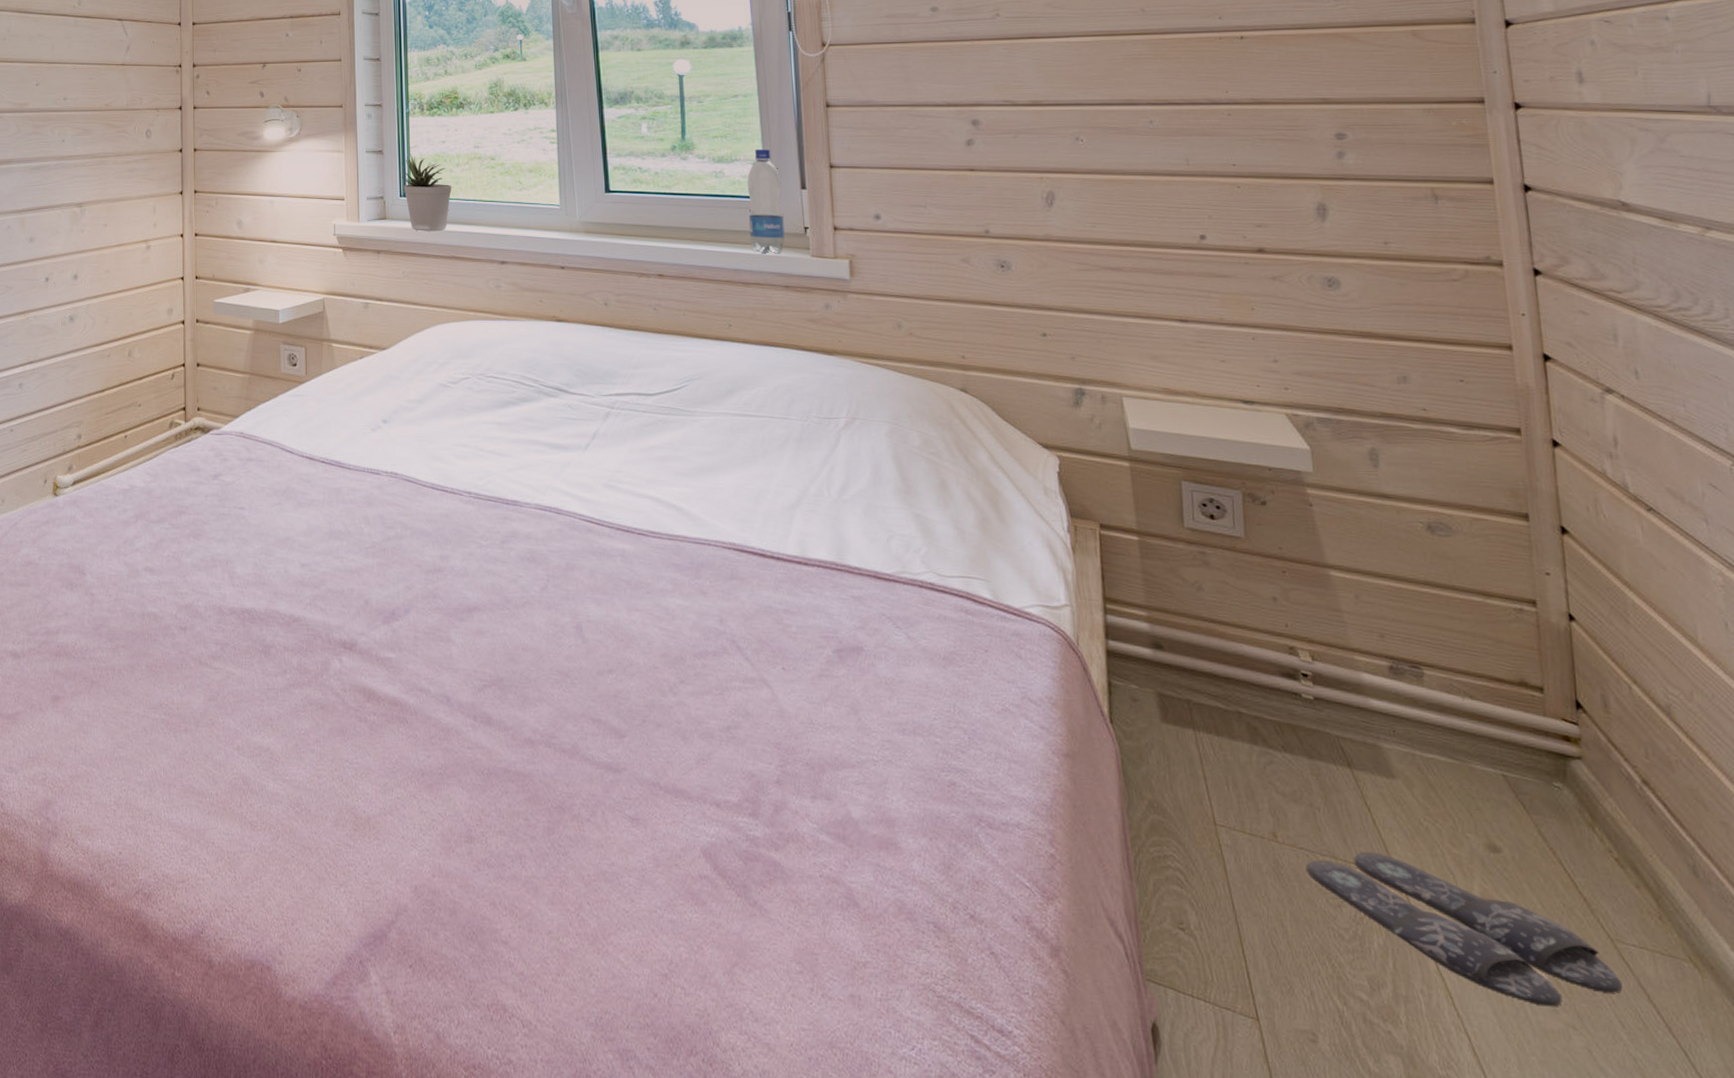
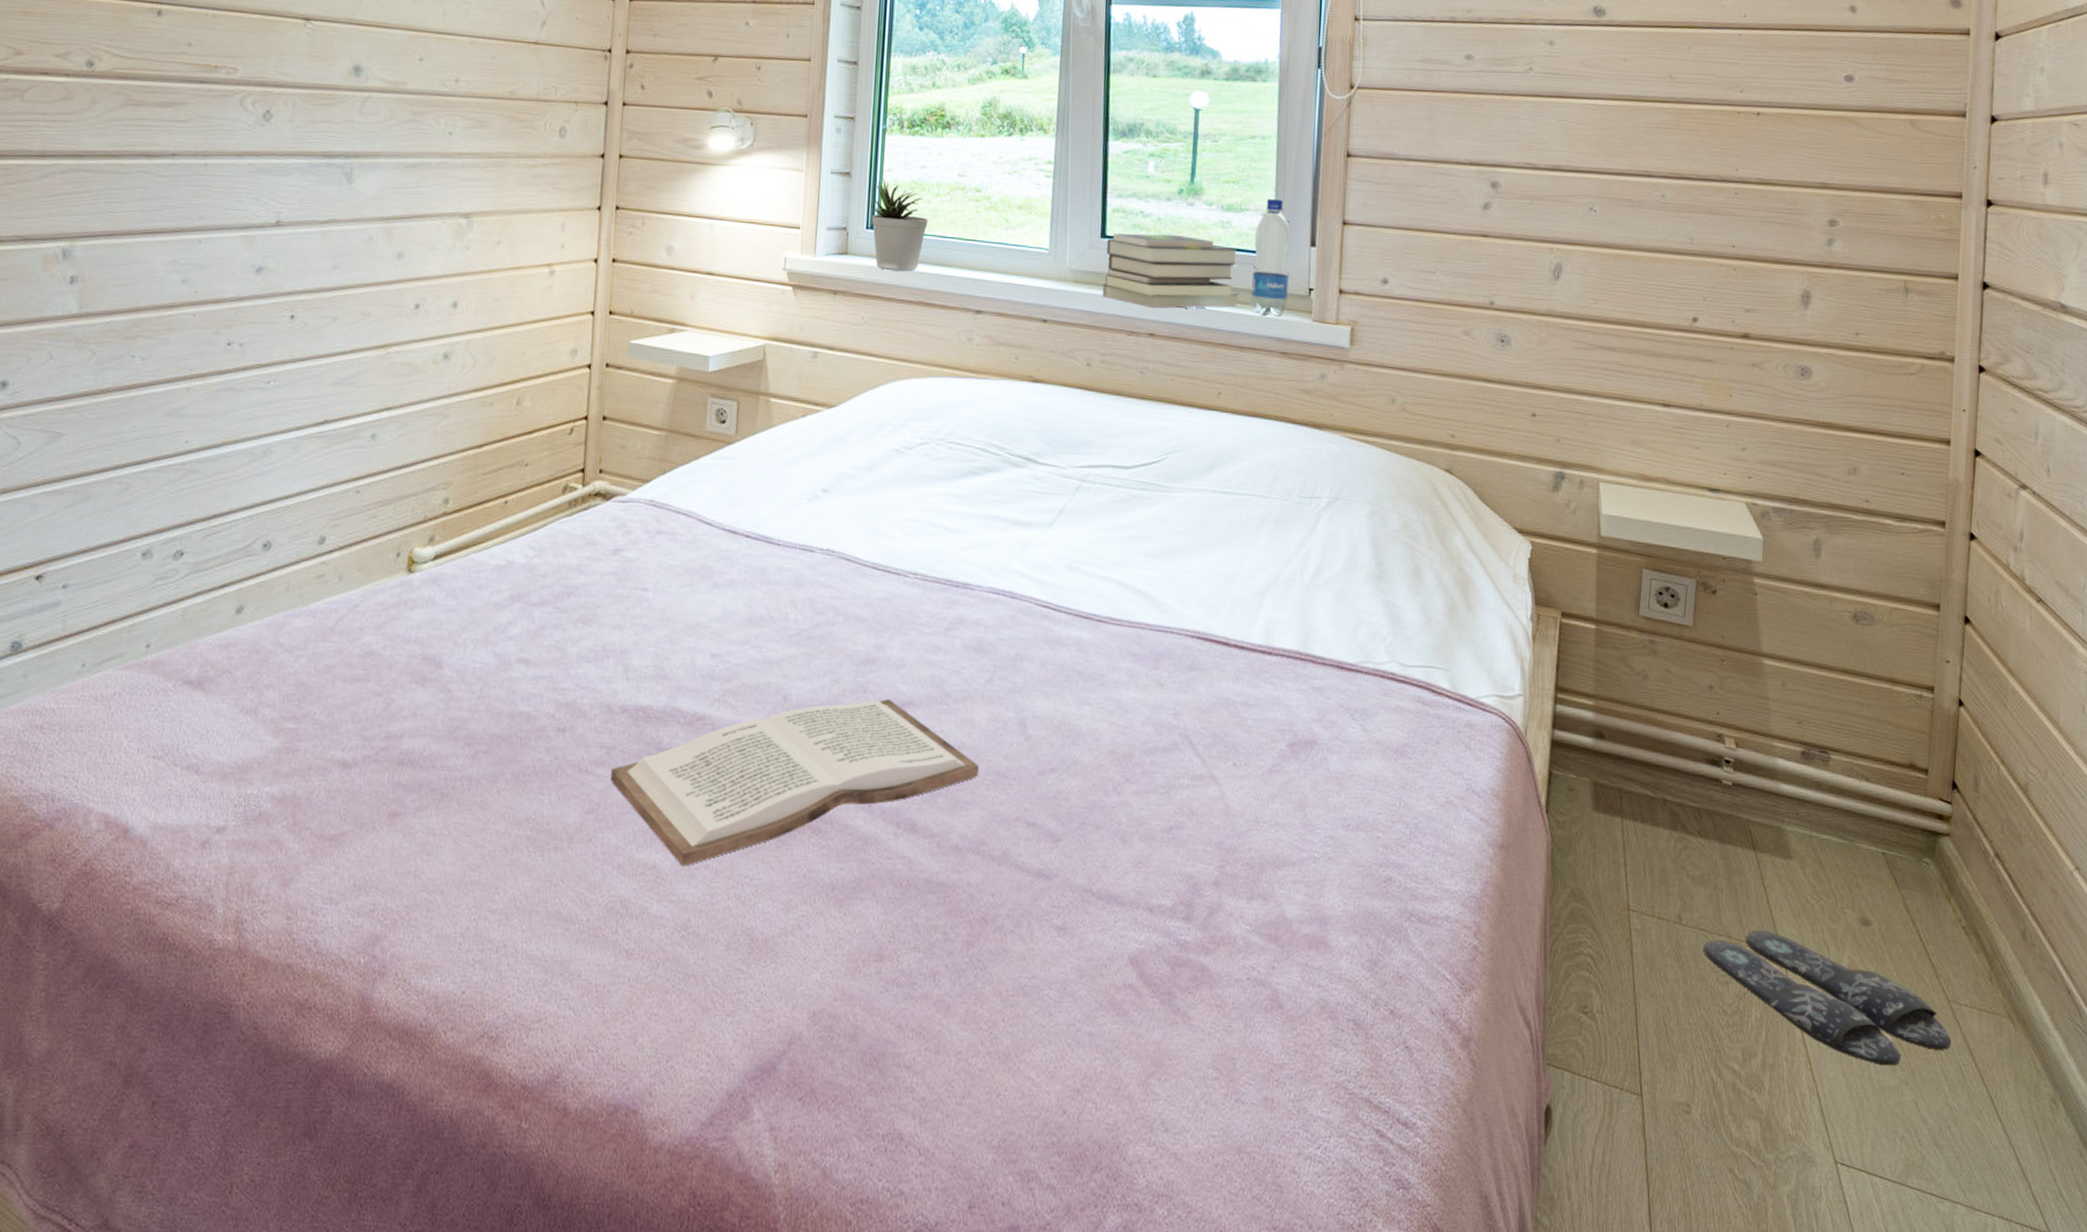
book: none [226,604,543,750] -> present [611,699,979,866]
books: none [611,187,738,253] -> present [1102,233,1238,309]

